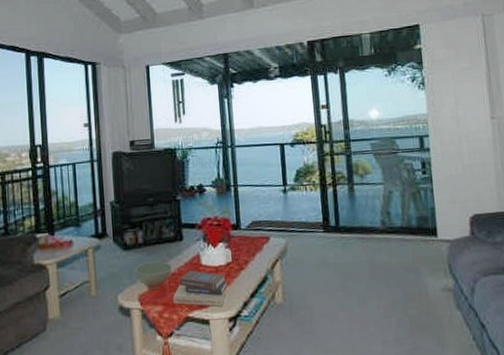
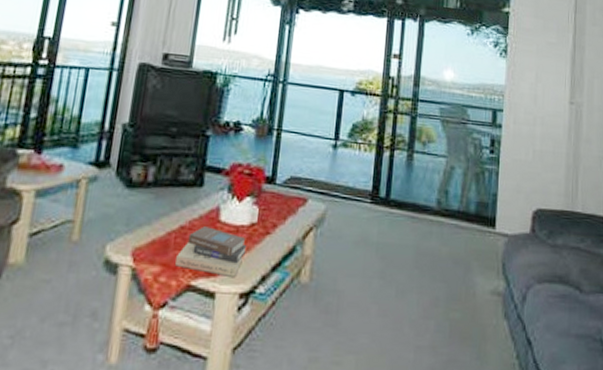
bowl: present [134,261,173,290] -> none [135,208,184,244]

